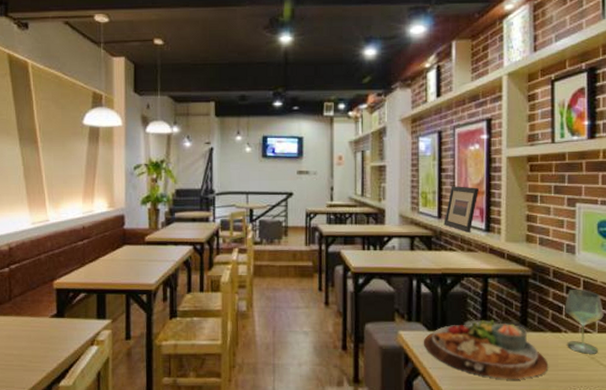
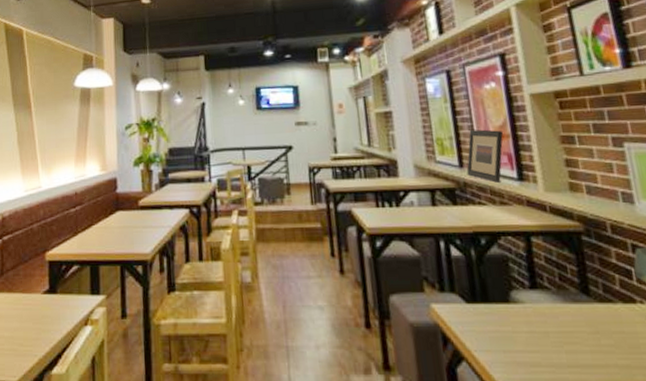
food platter: present [424,320,549,380] -> none [463,288,628,367]

